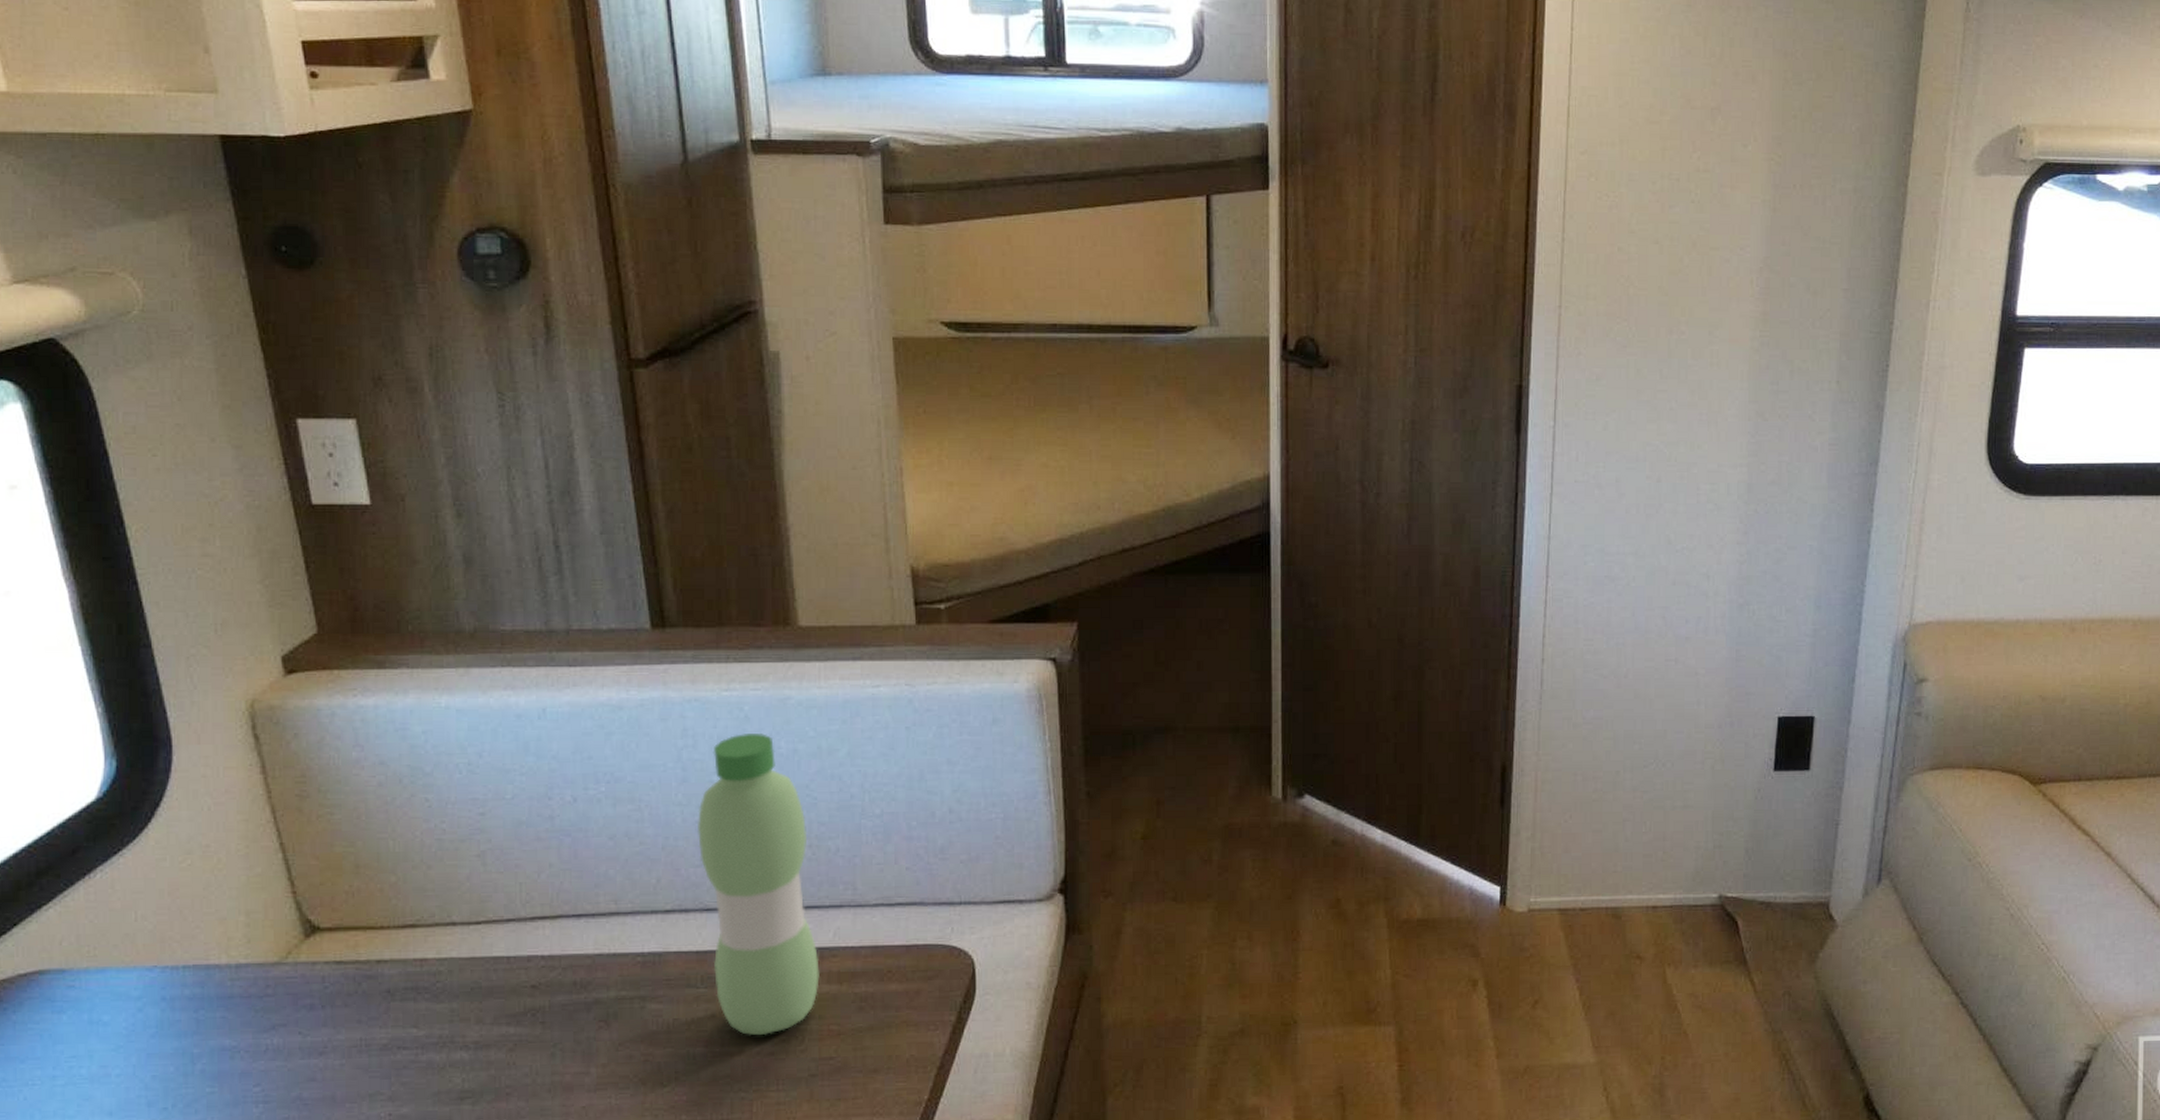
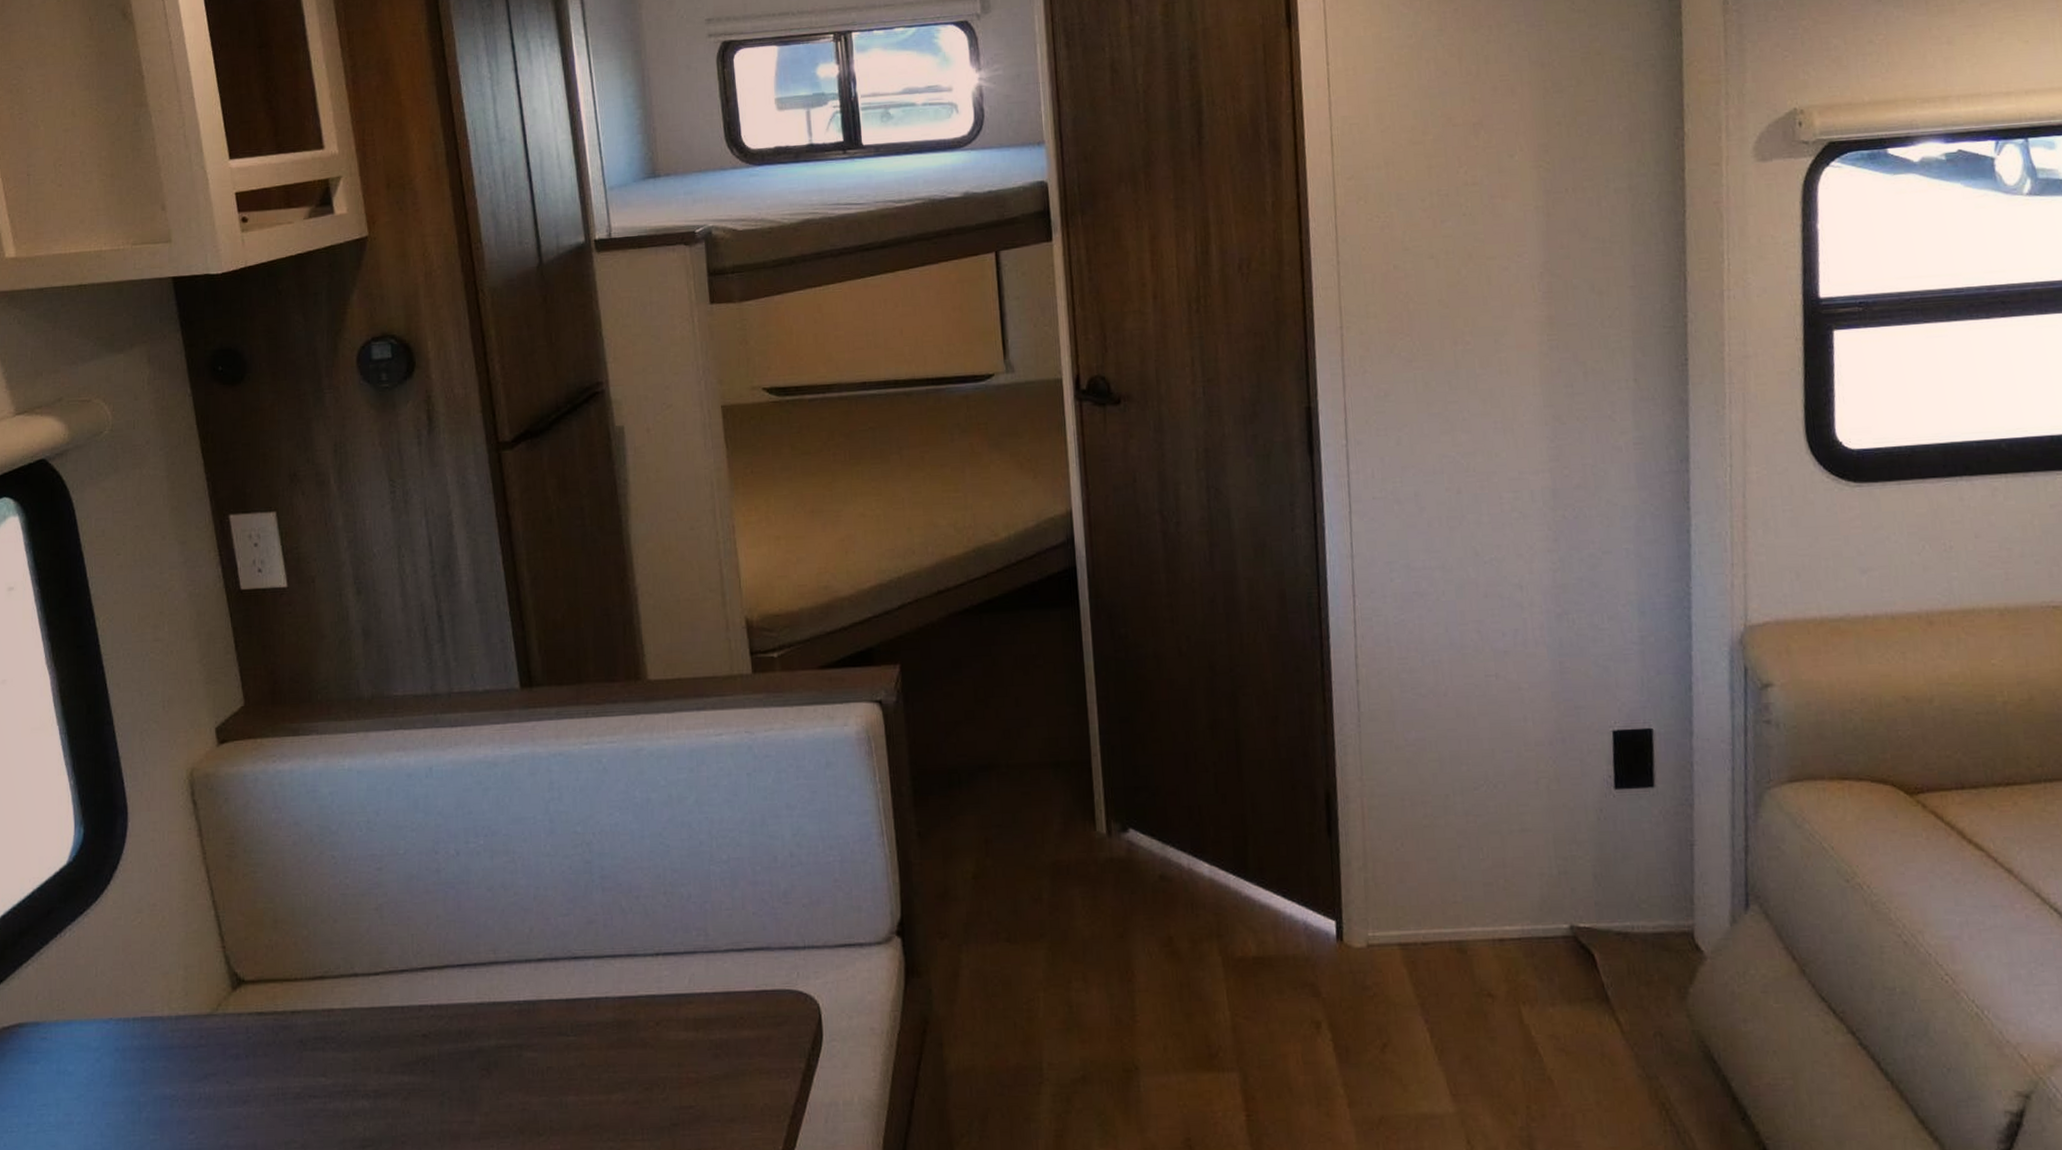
water bottle: present [696,733,820,1036] -> none [563,784,678,1084]

